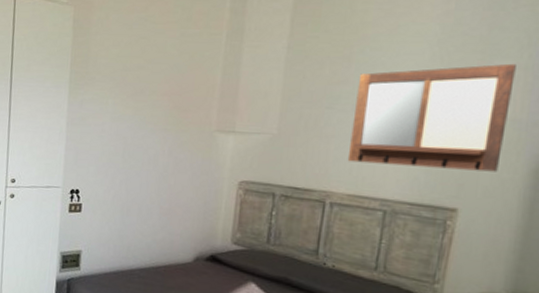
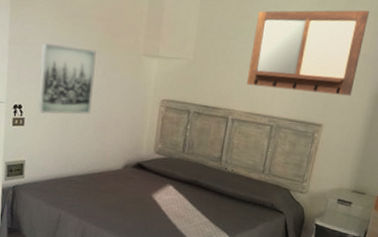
wall art: none [95,122,162,199] -> present [37,42,96,114]

